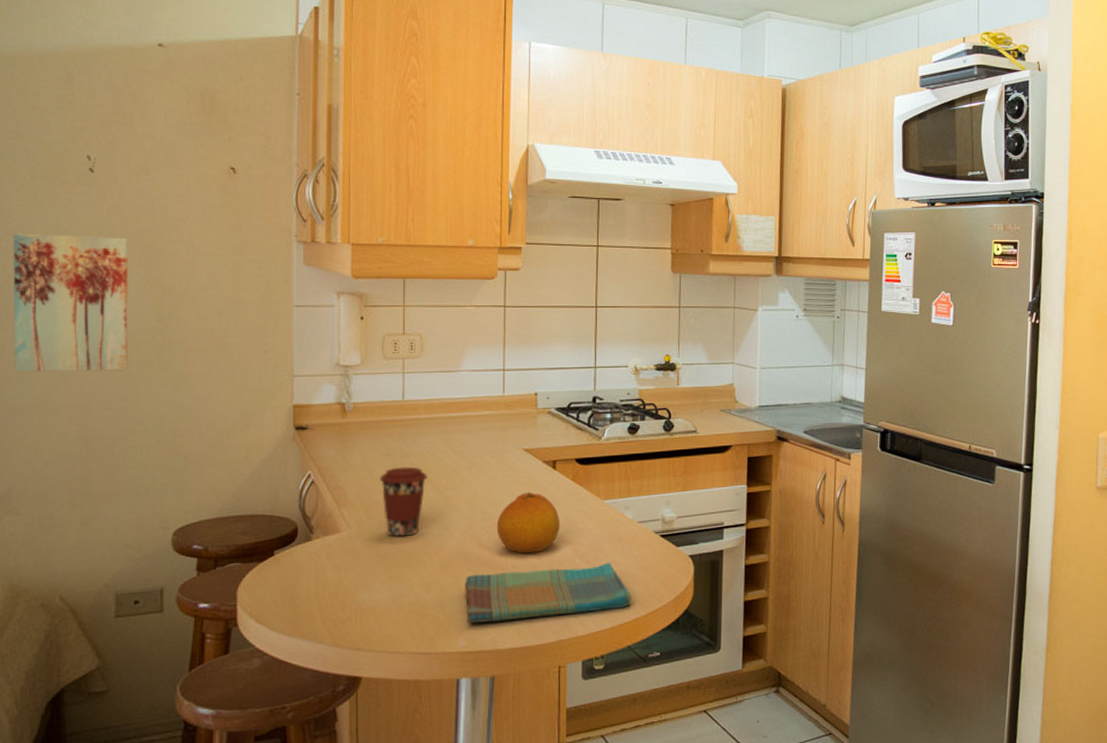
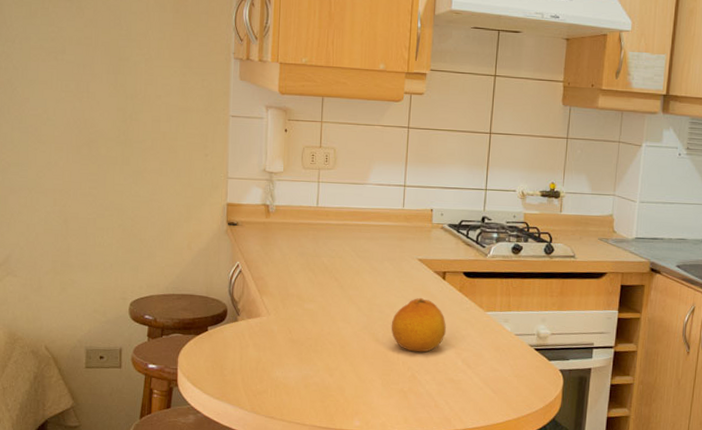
wall art: present [13,233,129,373] -> none [13,40,100,163]
coffee cup: present [379,466,427,537] -> none [295,265,335,326]
dish towel: present [465,562,632,623] -> none [361,365,505,410]

